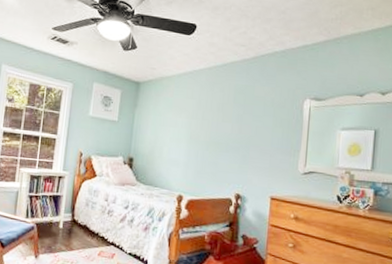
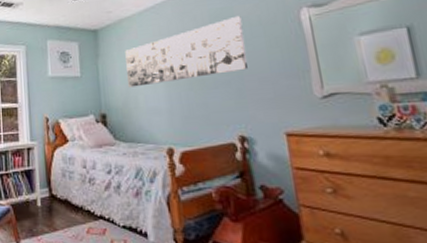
wall art: none [156,94,259,141] -> present [125,15,248,87]

